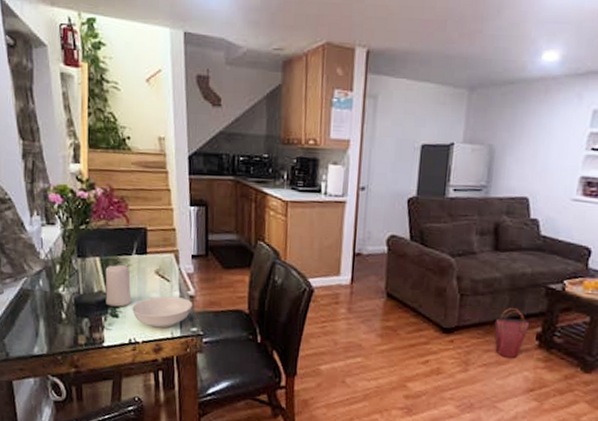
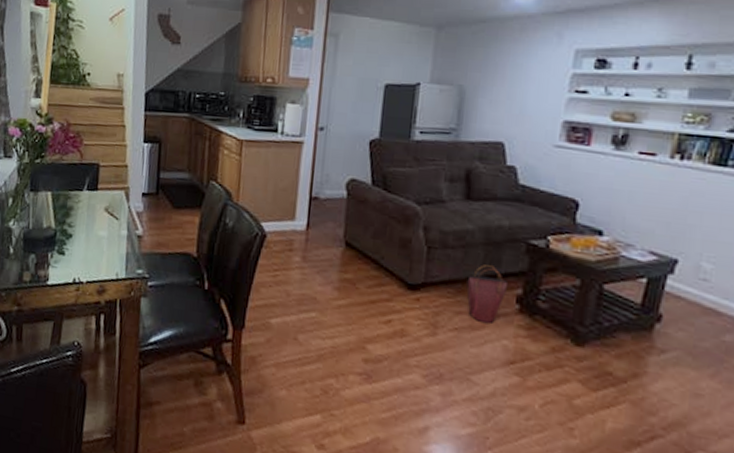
candle: present [105,264,132,307] -> none [53,200,80,244]
bowl: present [131,296,193,328] -> none [78,234,141,269]

